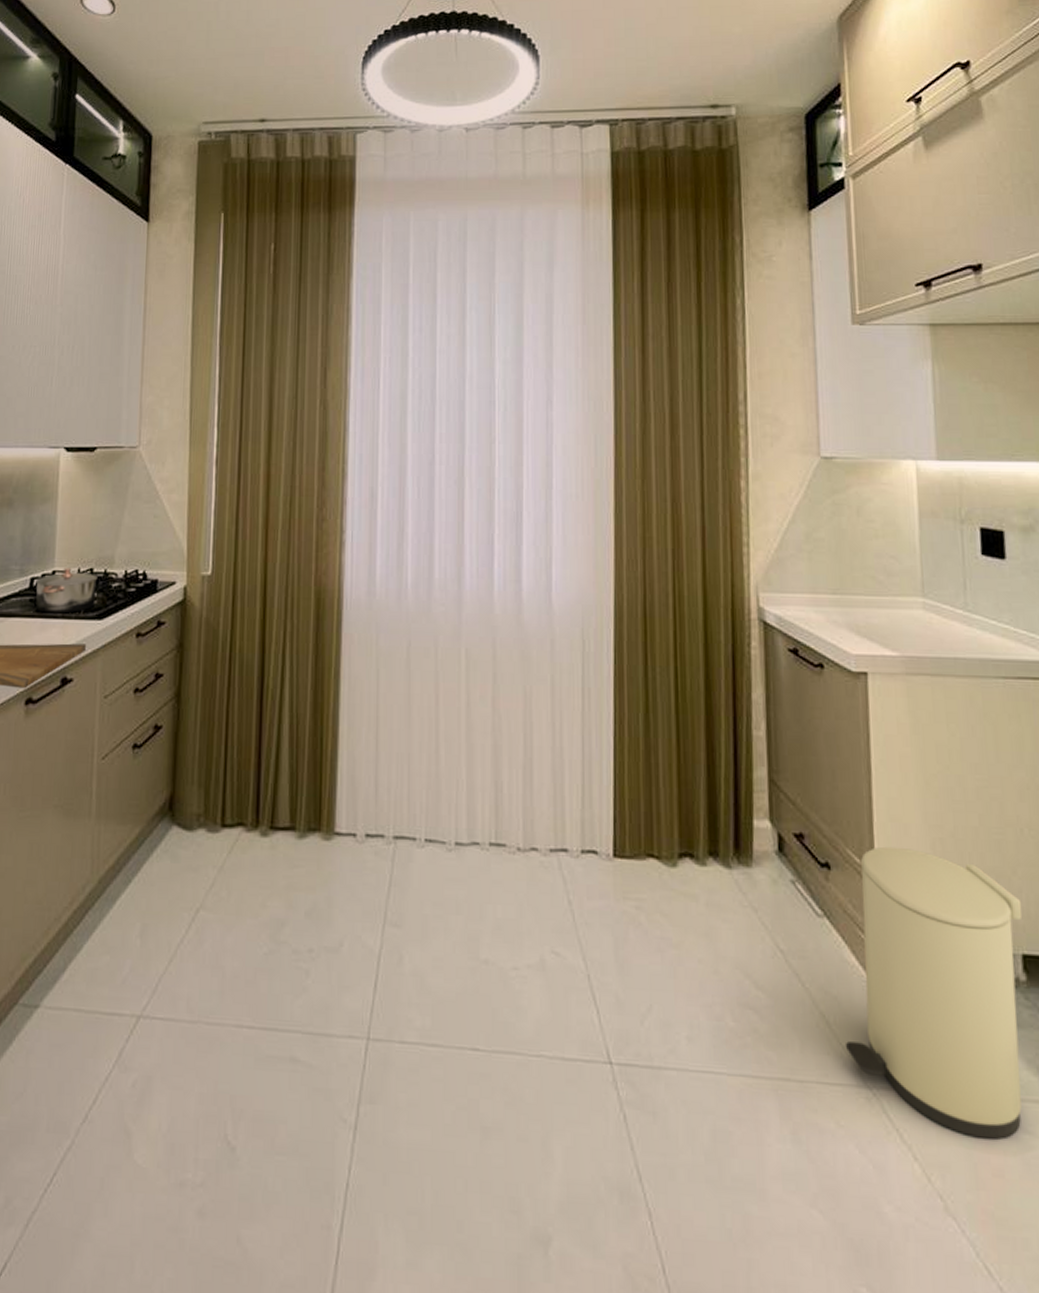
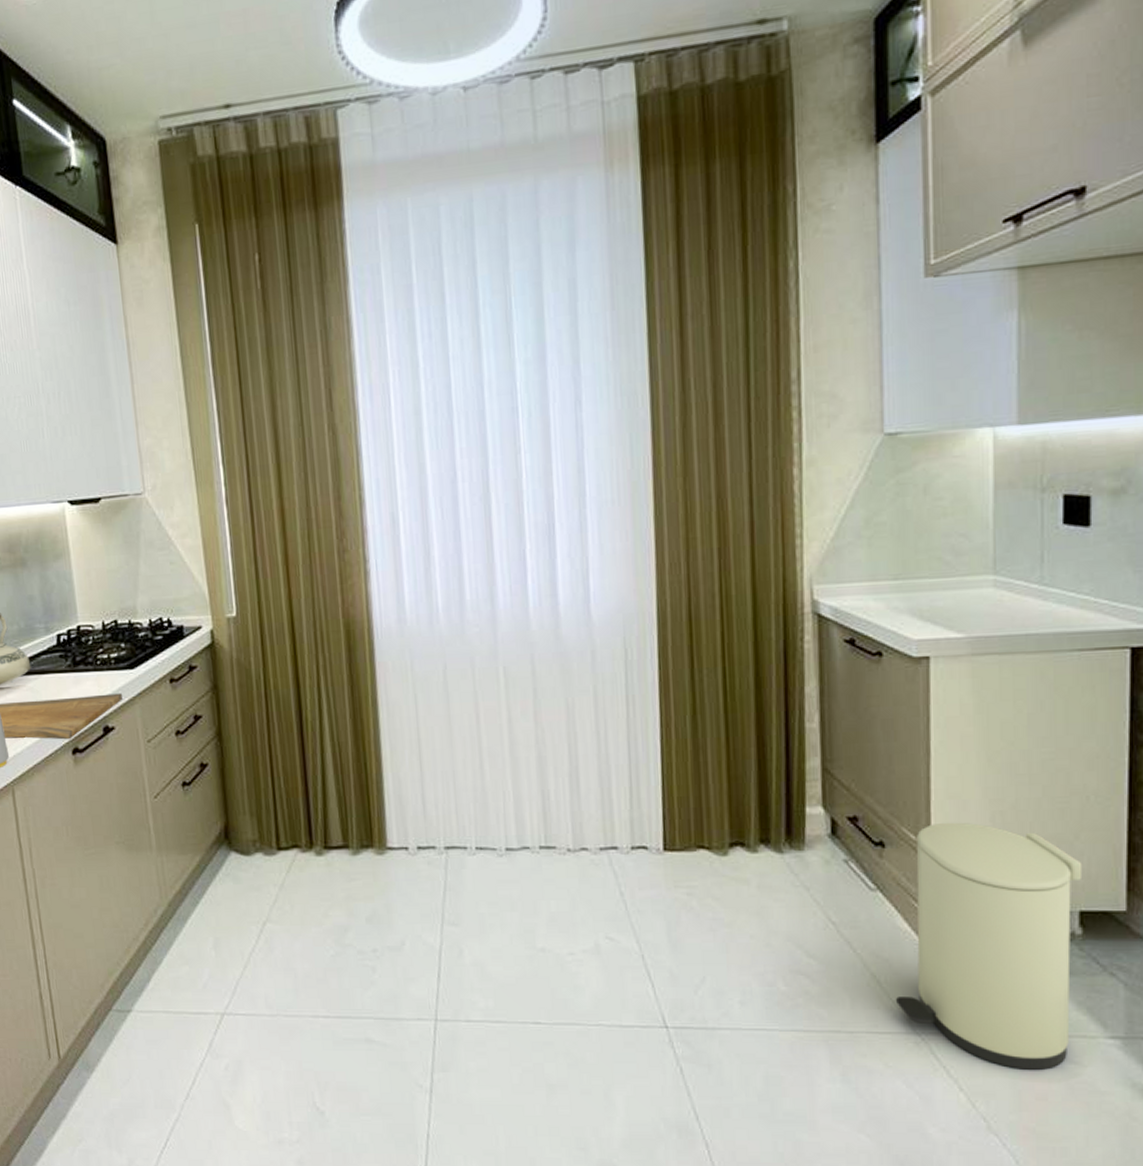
cooking pot: present [35,568,98,614] -> none [62,621,126,667]

